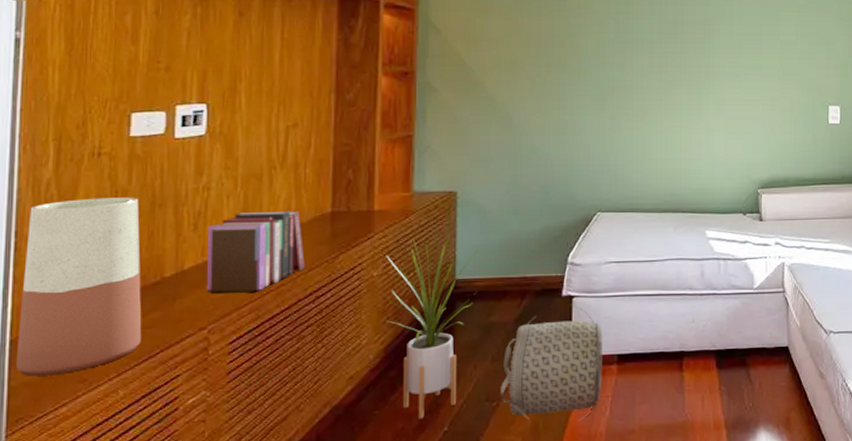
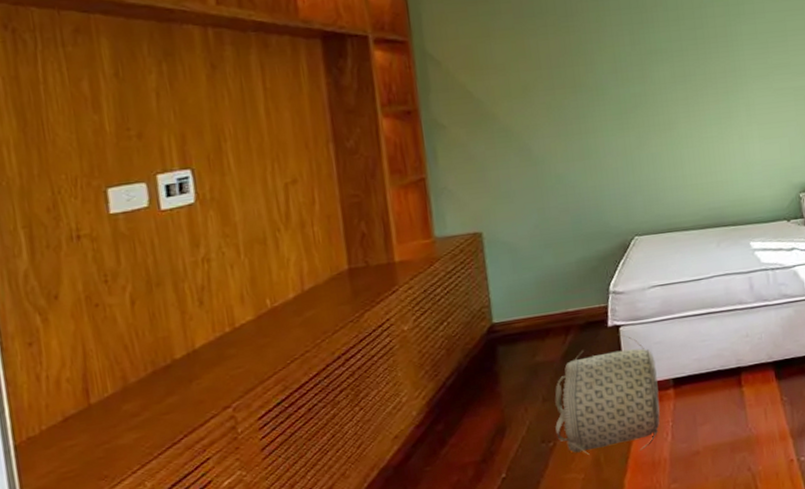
vase: present [15,197,142,376] -> none [10,279,162,481]
books: present [207,210,305,293] -> none [215,272,328,370]
house plant: present [383,235,478,419] -> none [414,279,517,470]

